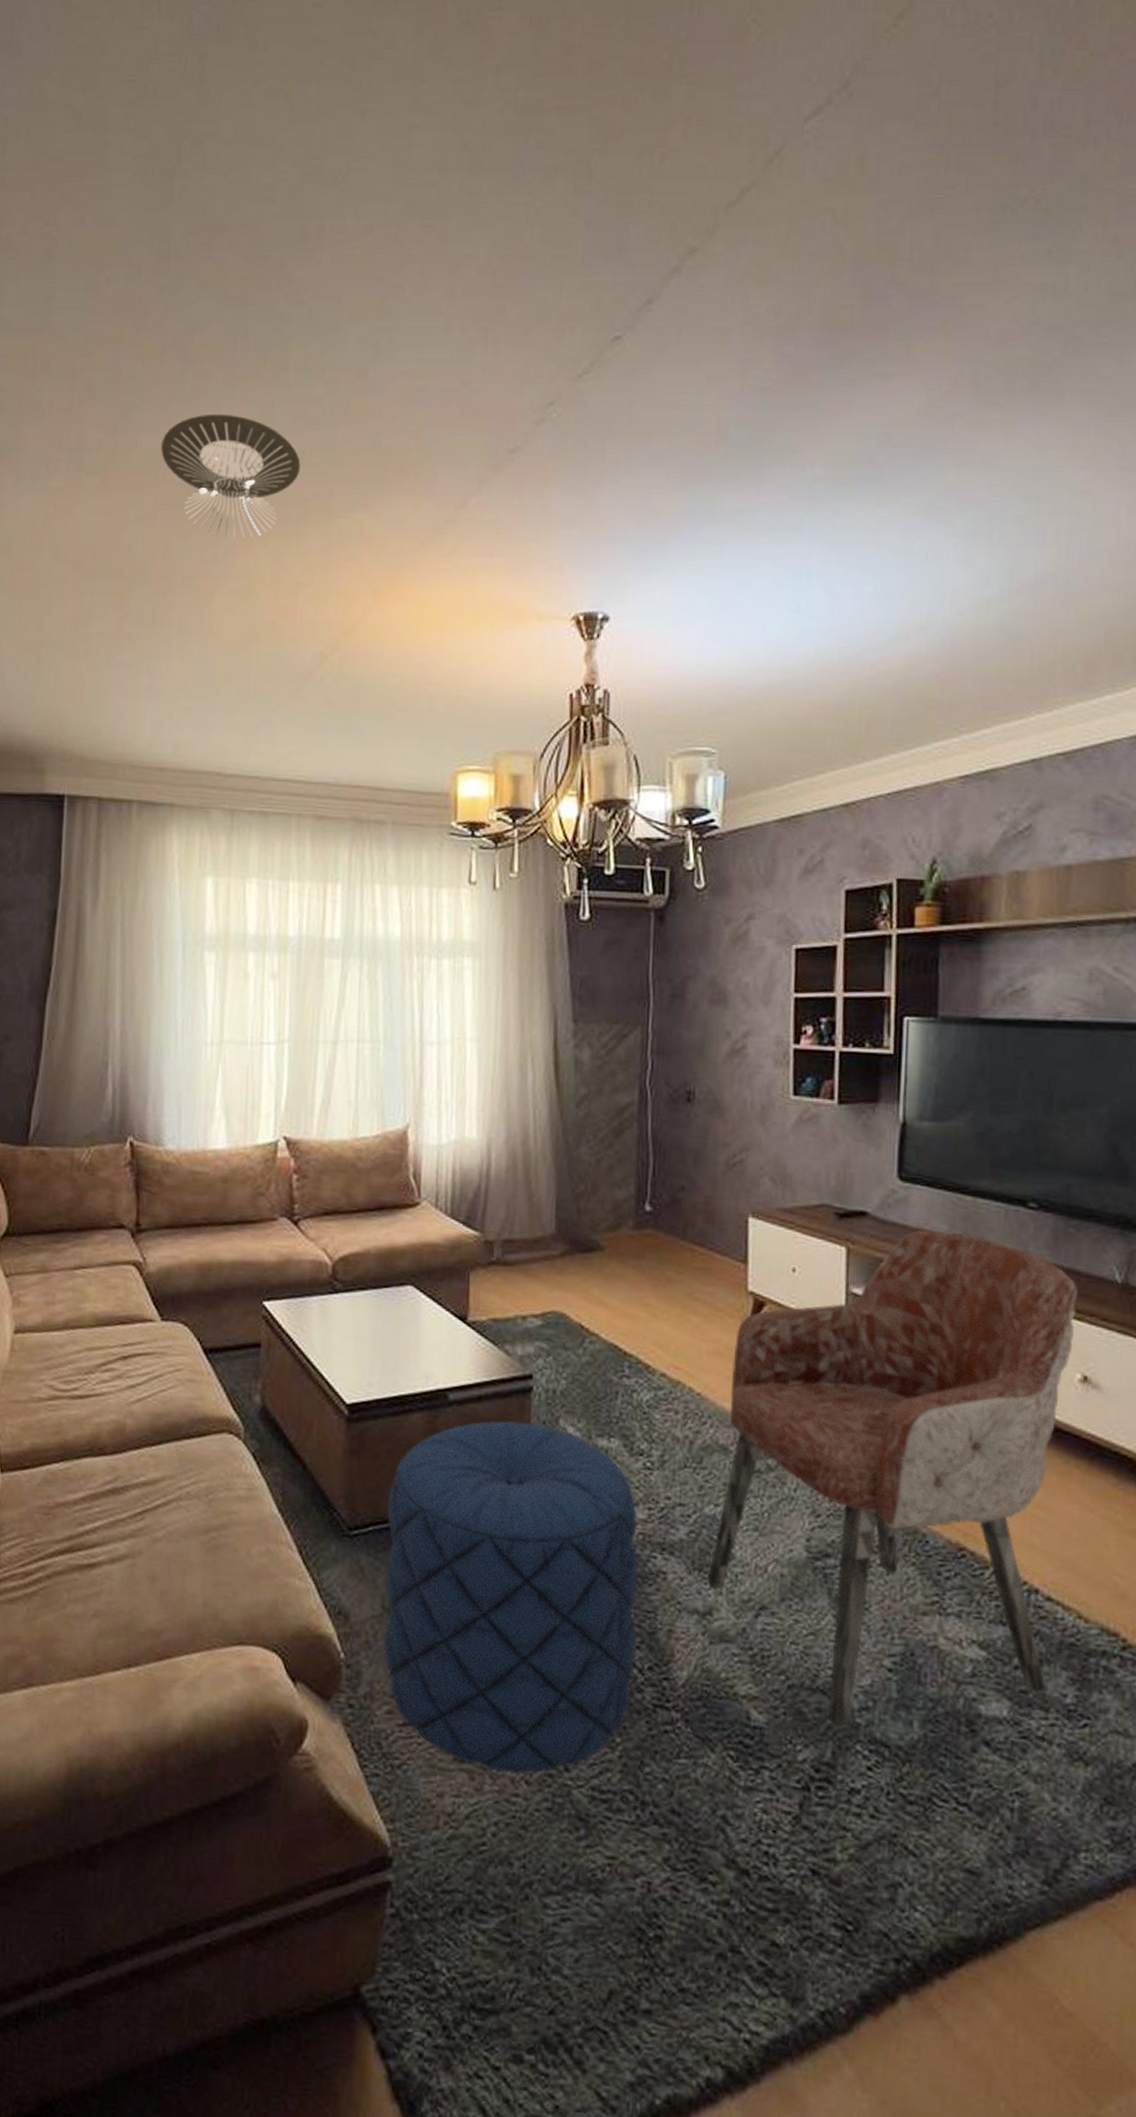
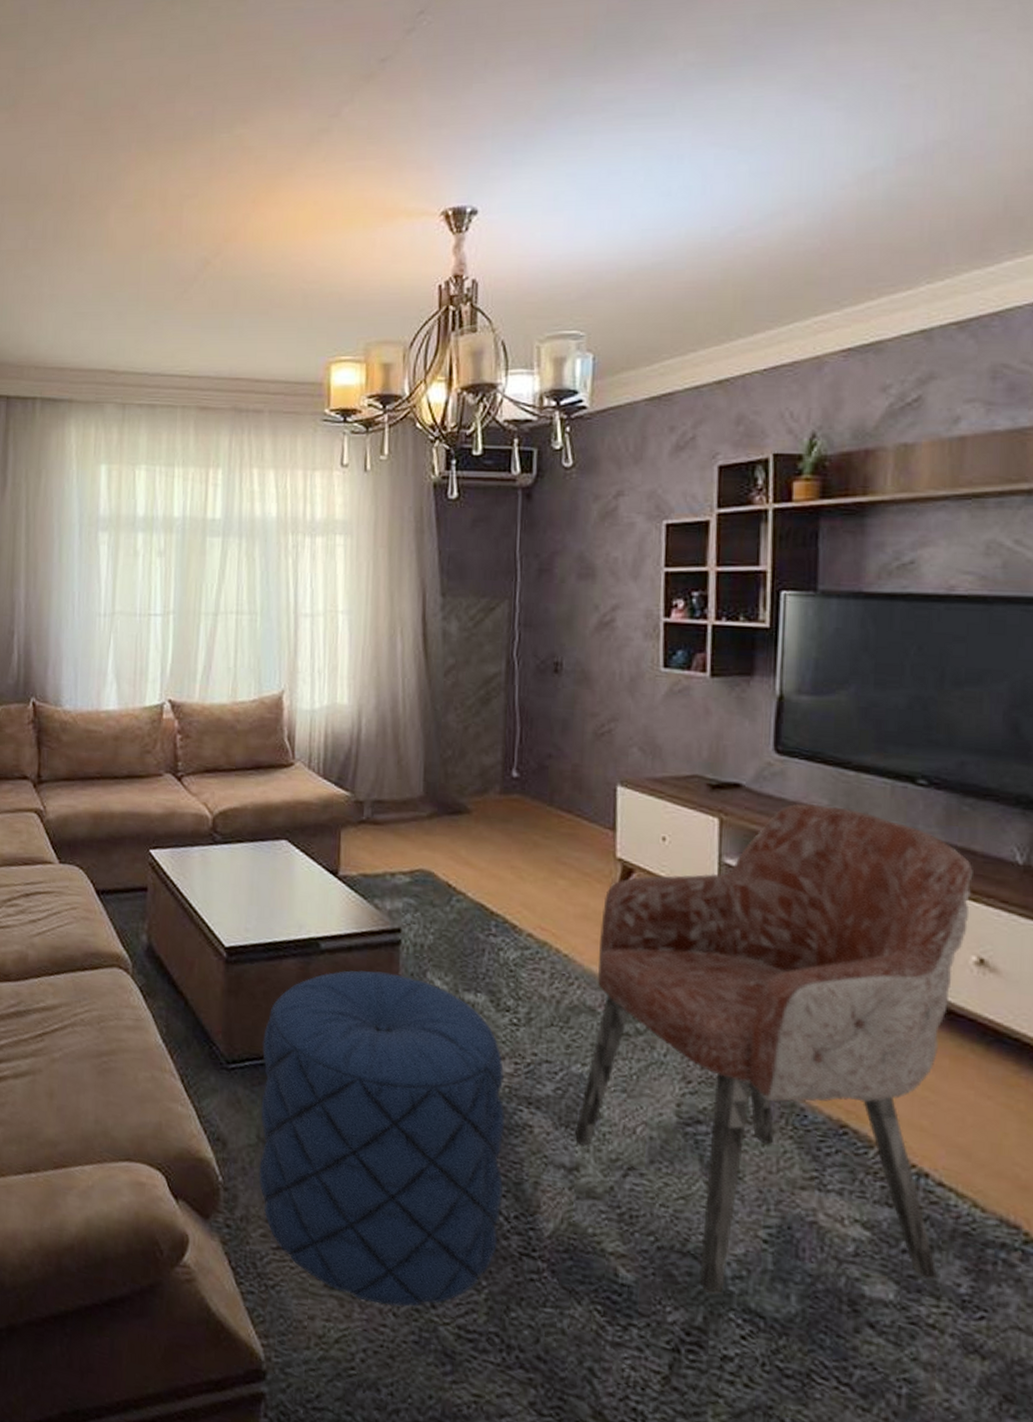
recessed light: present [161,414,301,538] -> none [62,47,187,158]

